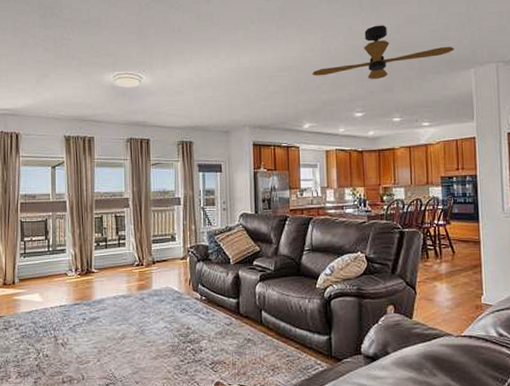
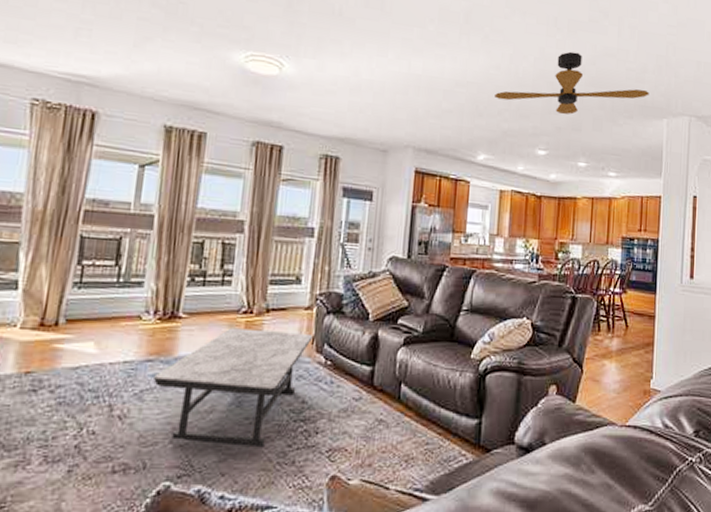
coffee table: none [80,277,189,362] -> present [152,328,313,446]

